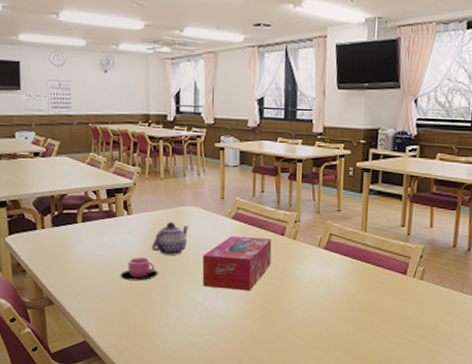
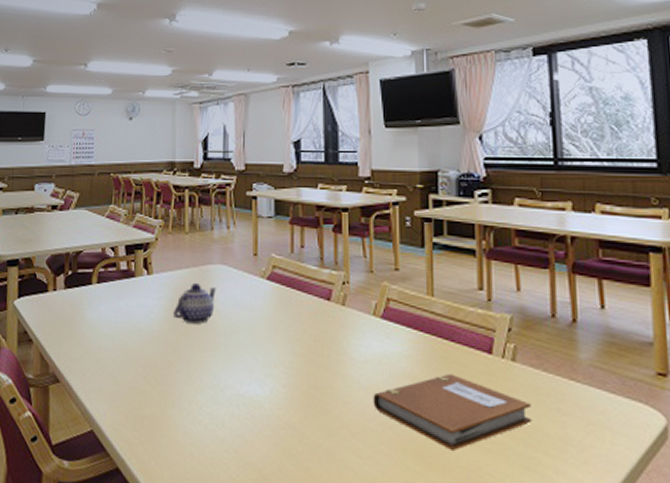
cup: present [120,257,158,281] -> none [136,326,180,356]
tissue box: present [202,236,272,291] -> none [232,300,316,372]
notebook: none [314,290,431,345] -> present [373,373,532,452]

